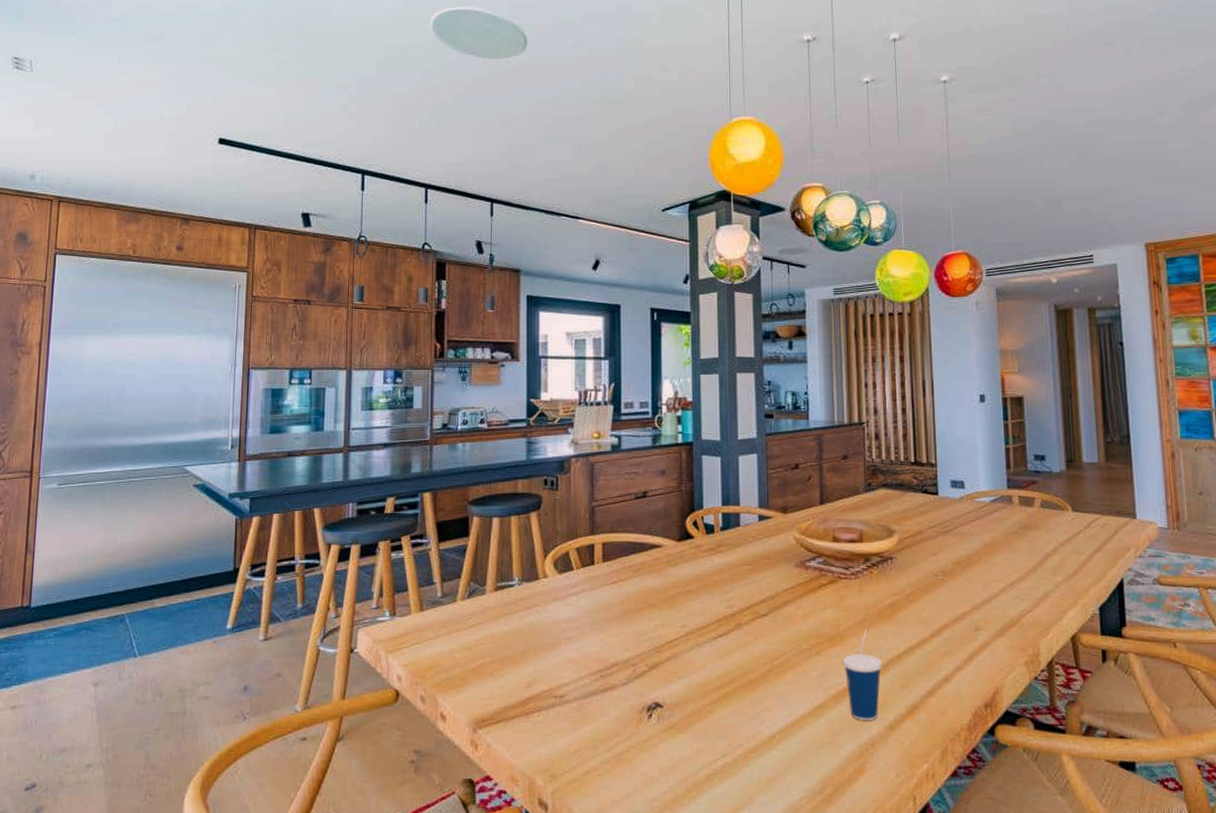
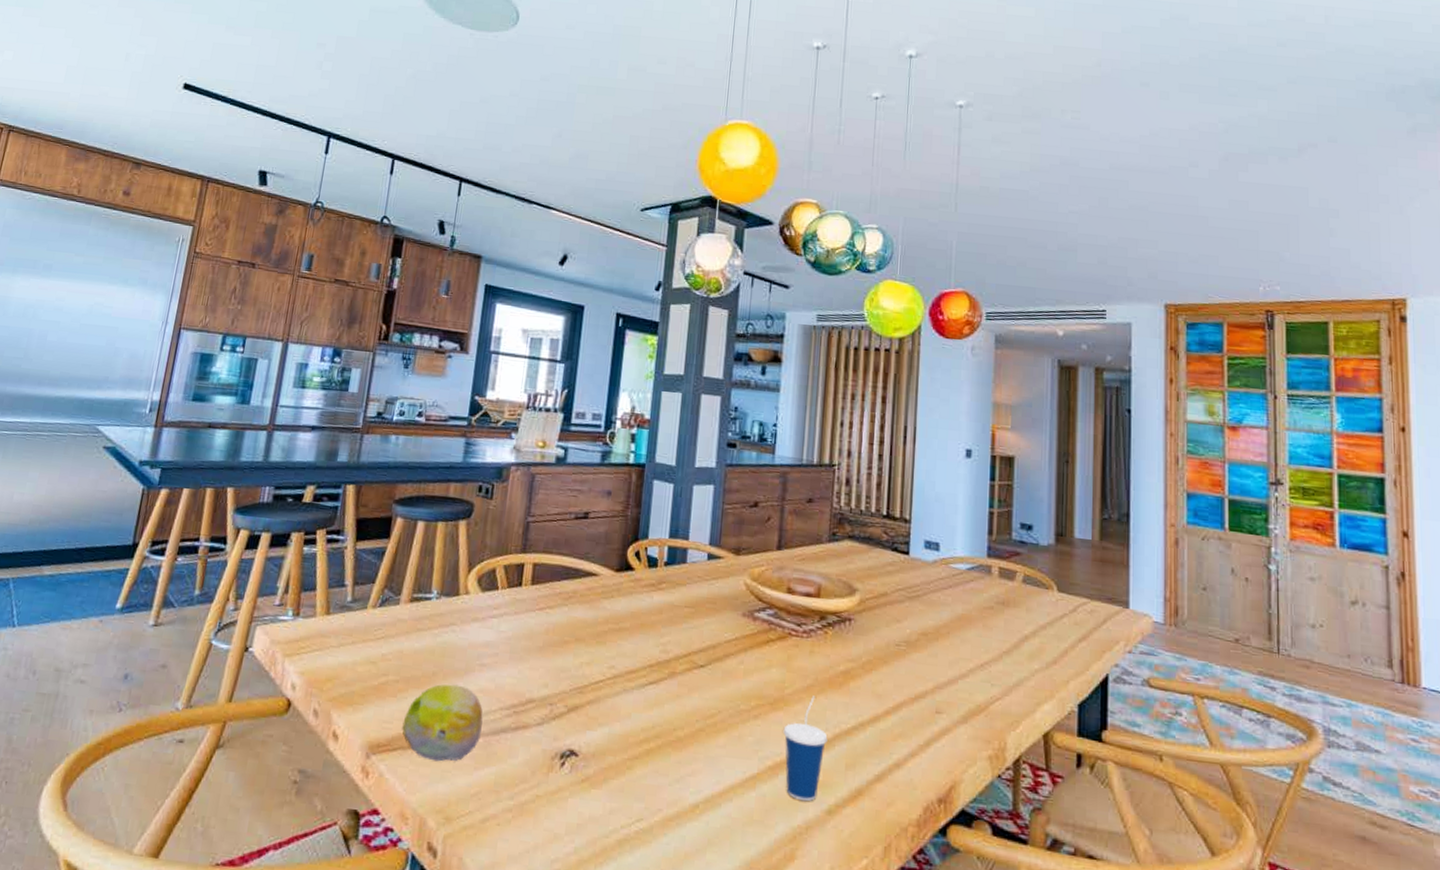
fruit: none [502,658,574,728] -> present [402,684,483,762]

